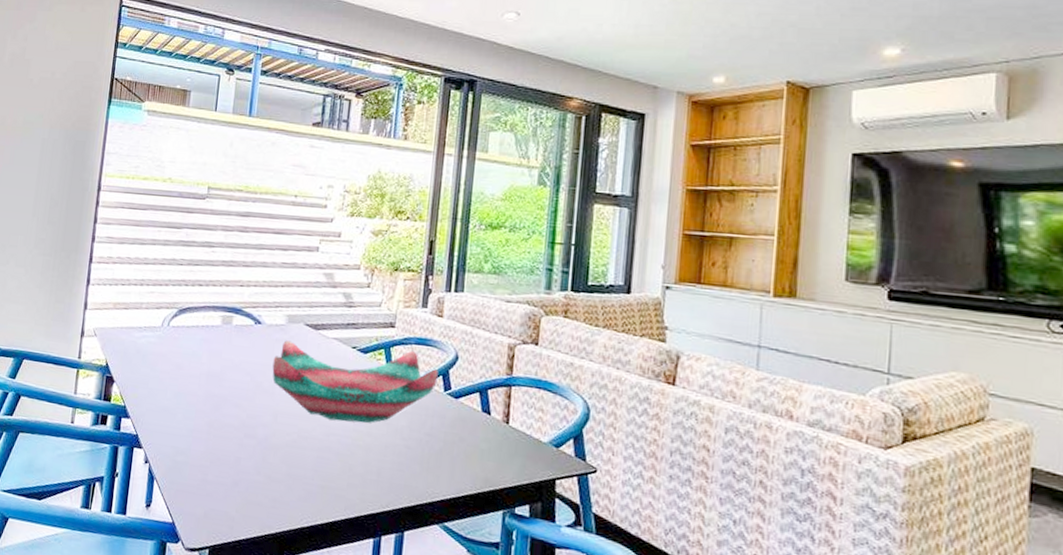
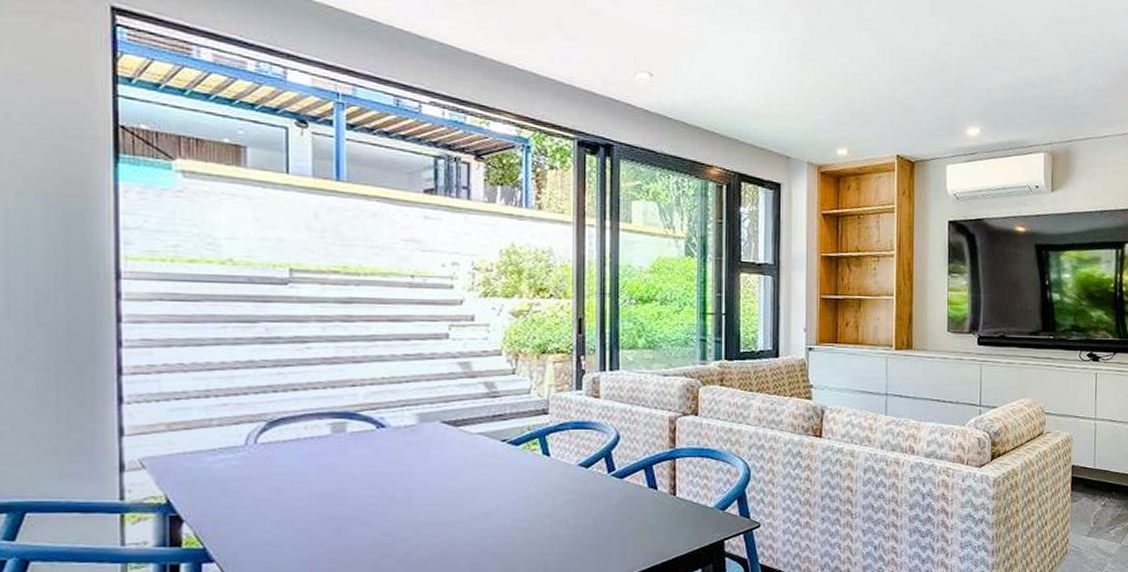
decorative bowl: present [272,340,439,423] -> none [406,437,600,522]

